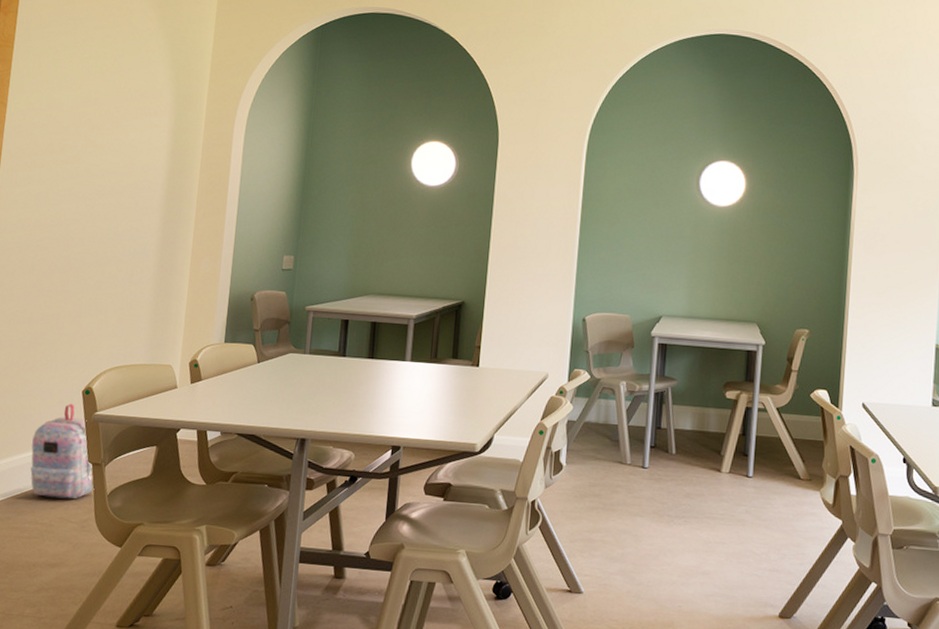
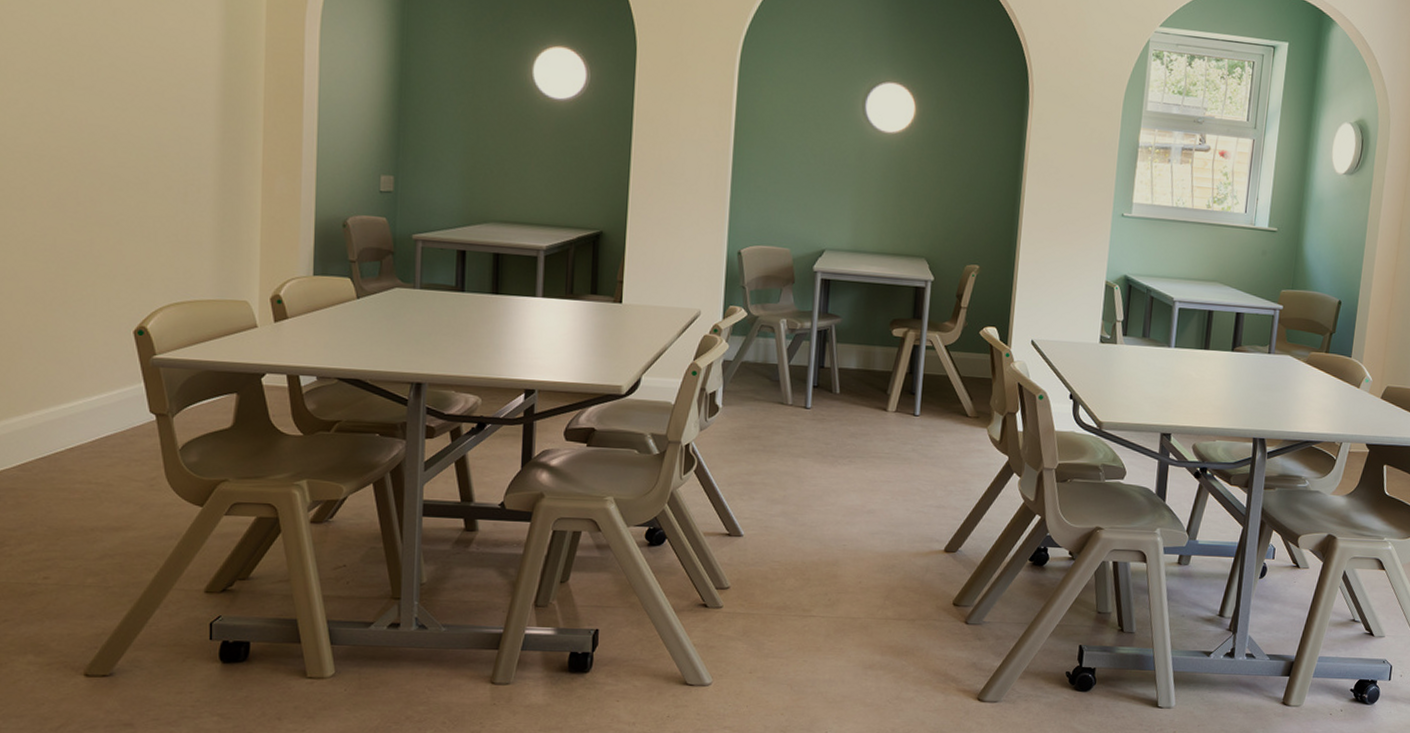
backpack: present [30,403,95,500] -> none [73,346,162,455]

